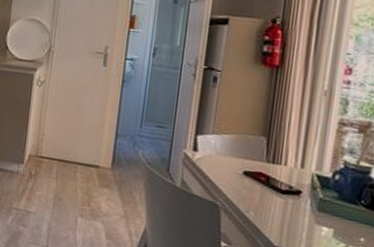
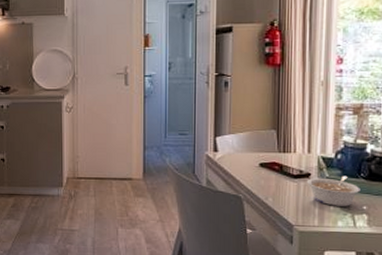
legume: none [295,197,359,236] -> present [306,175,361,207]

